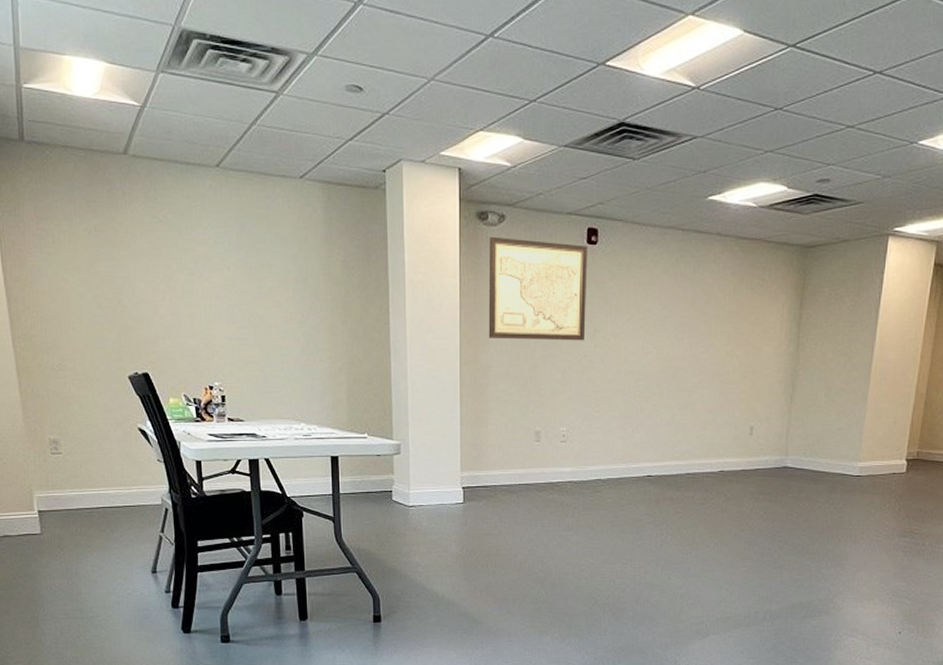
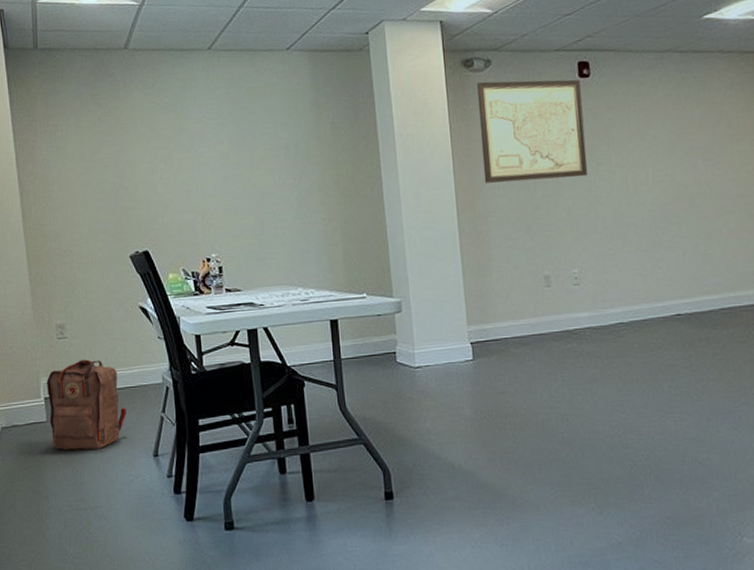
backpack: none [39,476,124,563] -> present [46,359,126,451]

